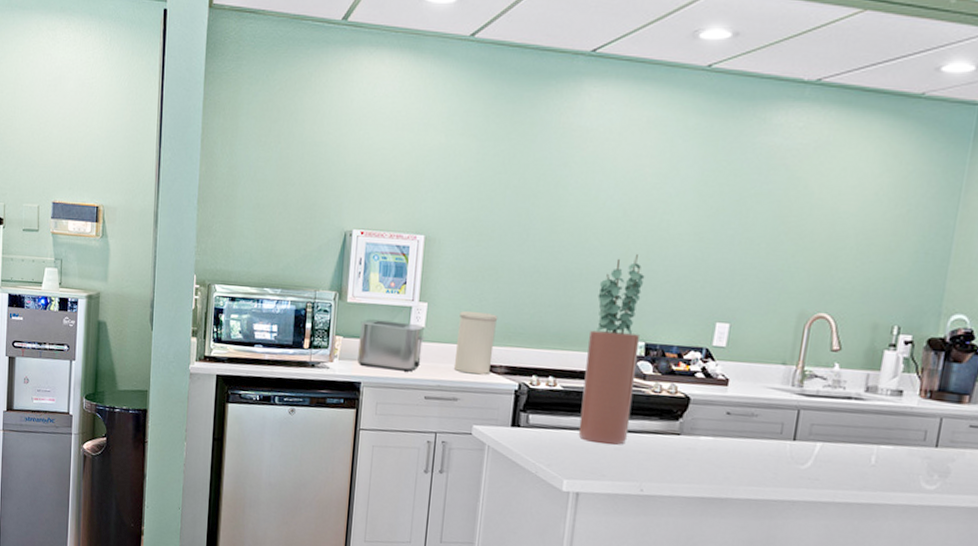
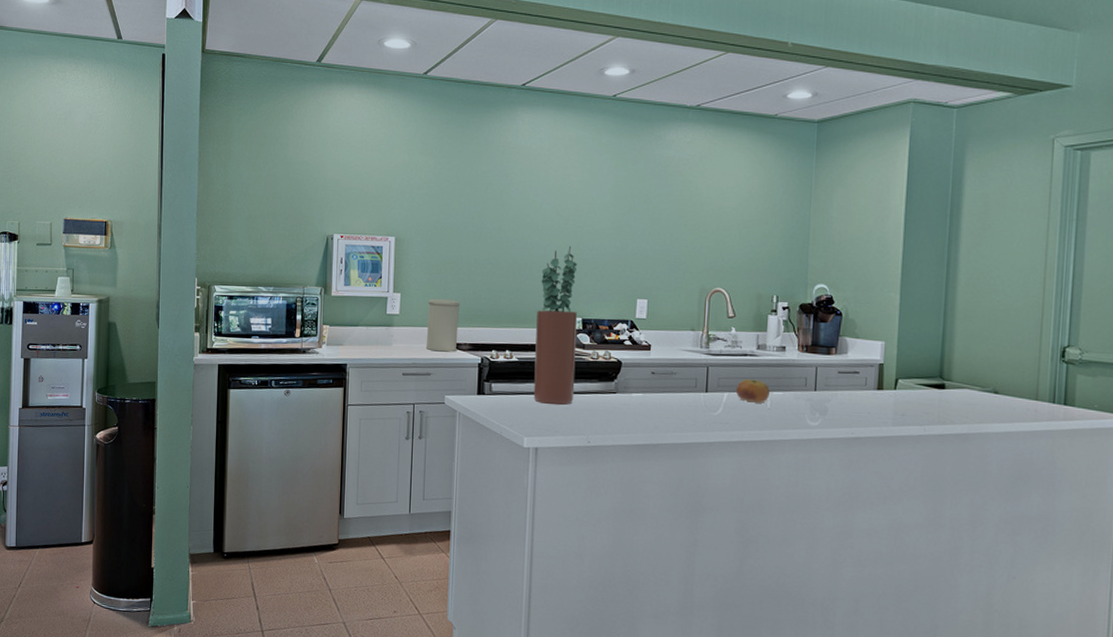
toaster: present [356,319,426,372] -> none [342,309,401,353]
fruit: none [831,427,877,459] -> present [735,379,771,404]

